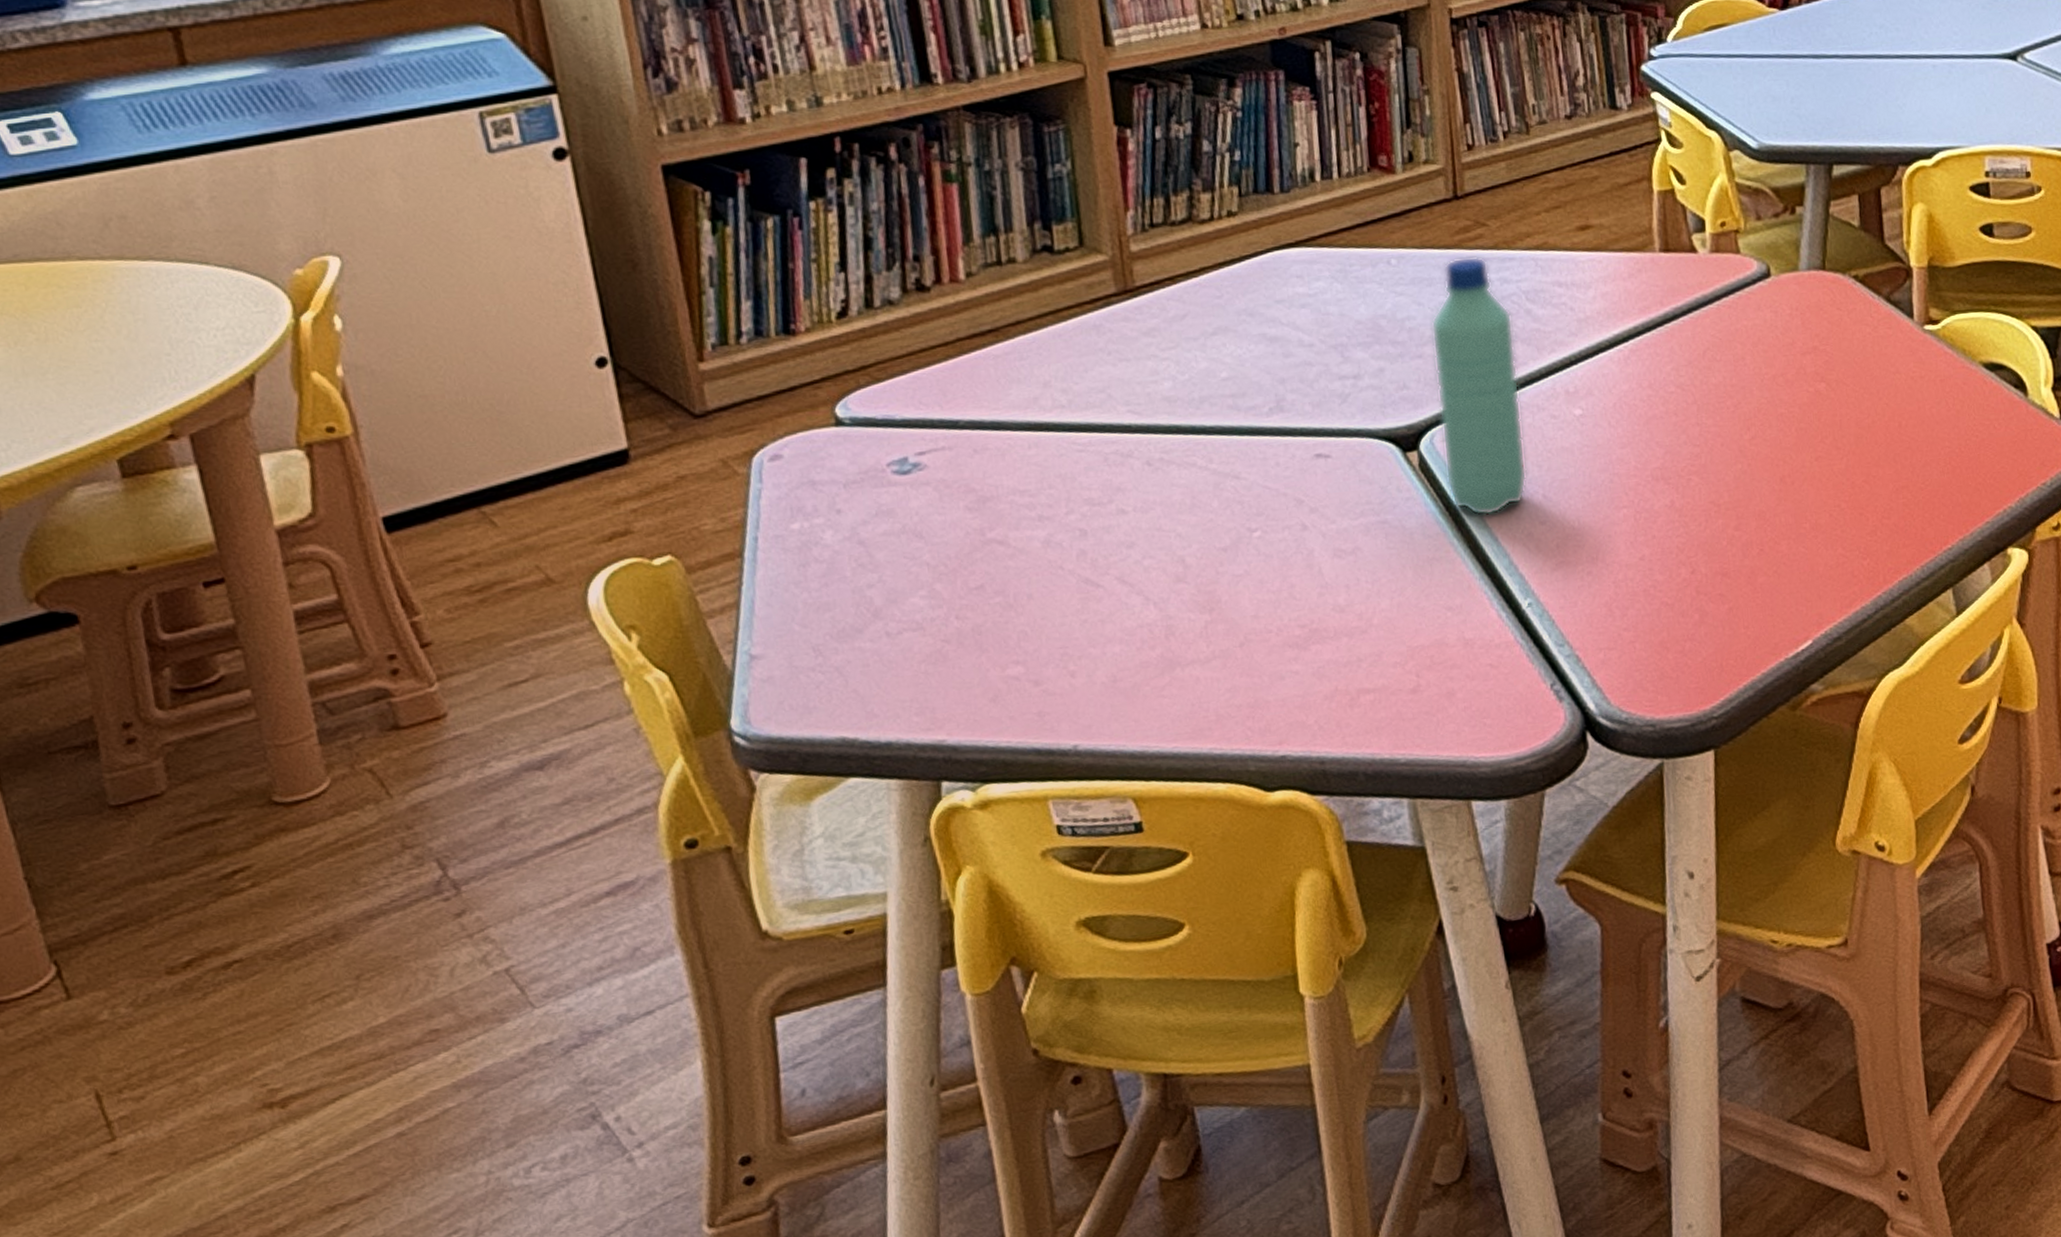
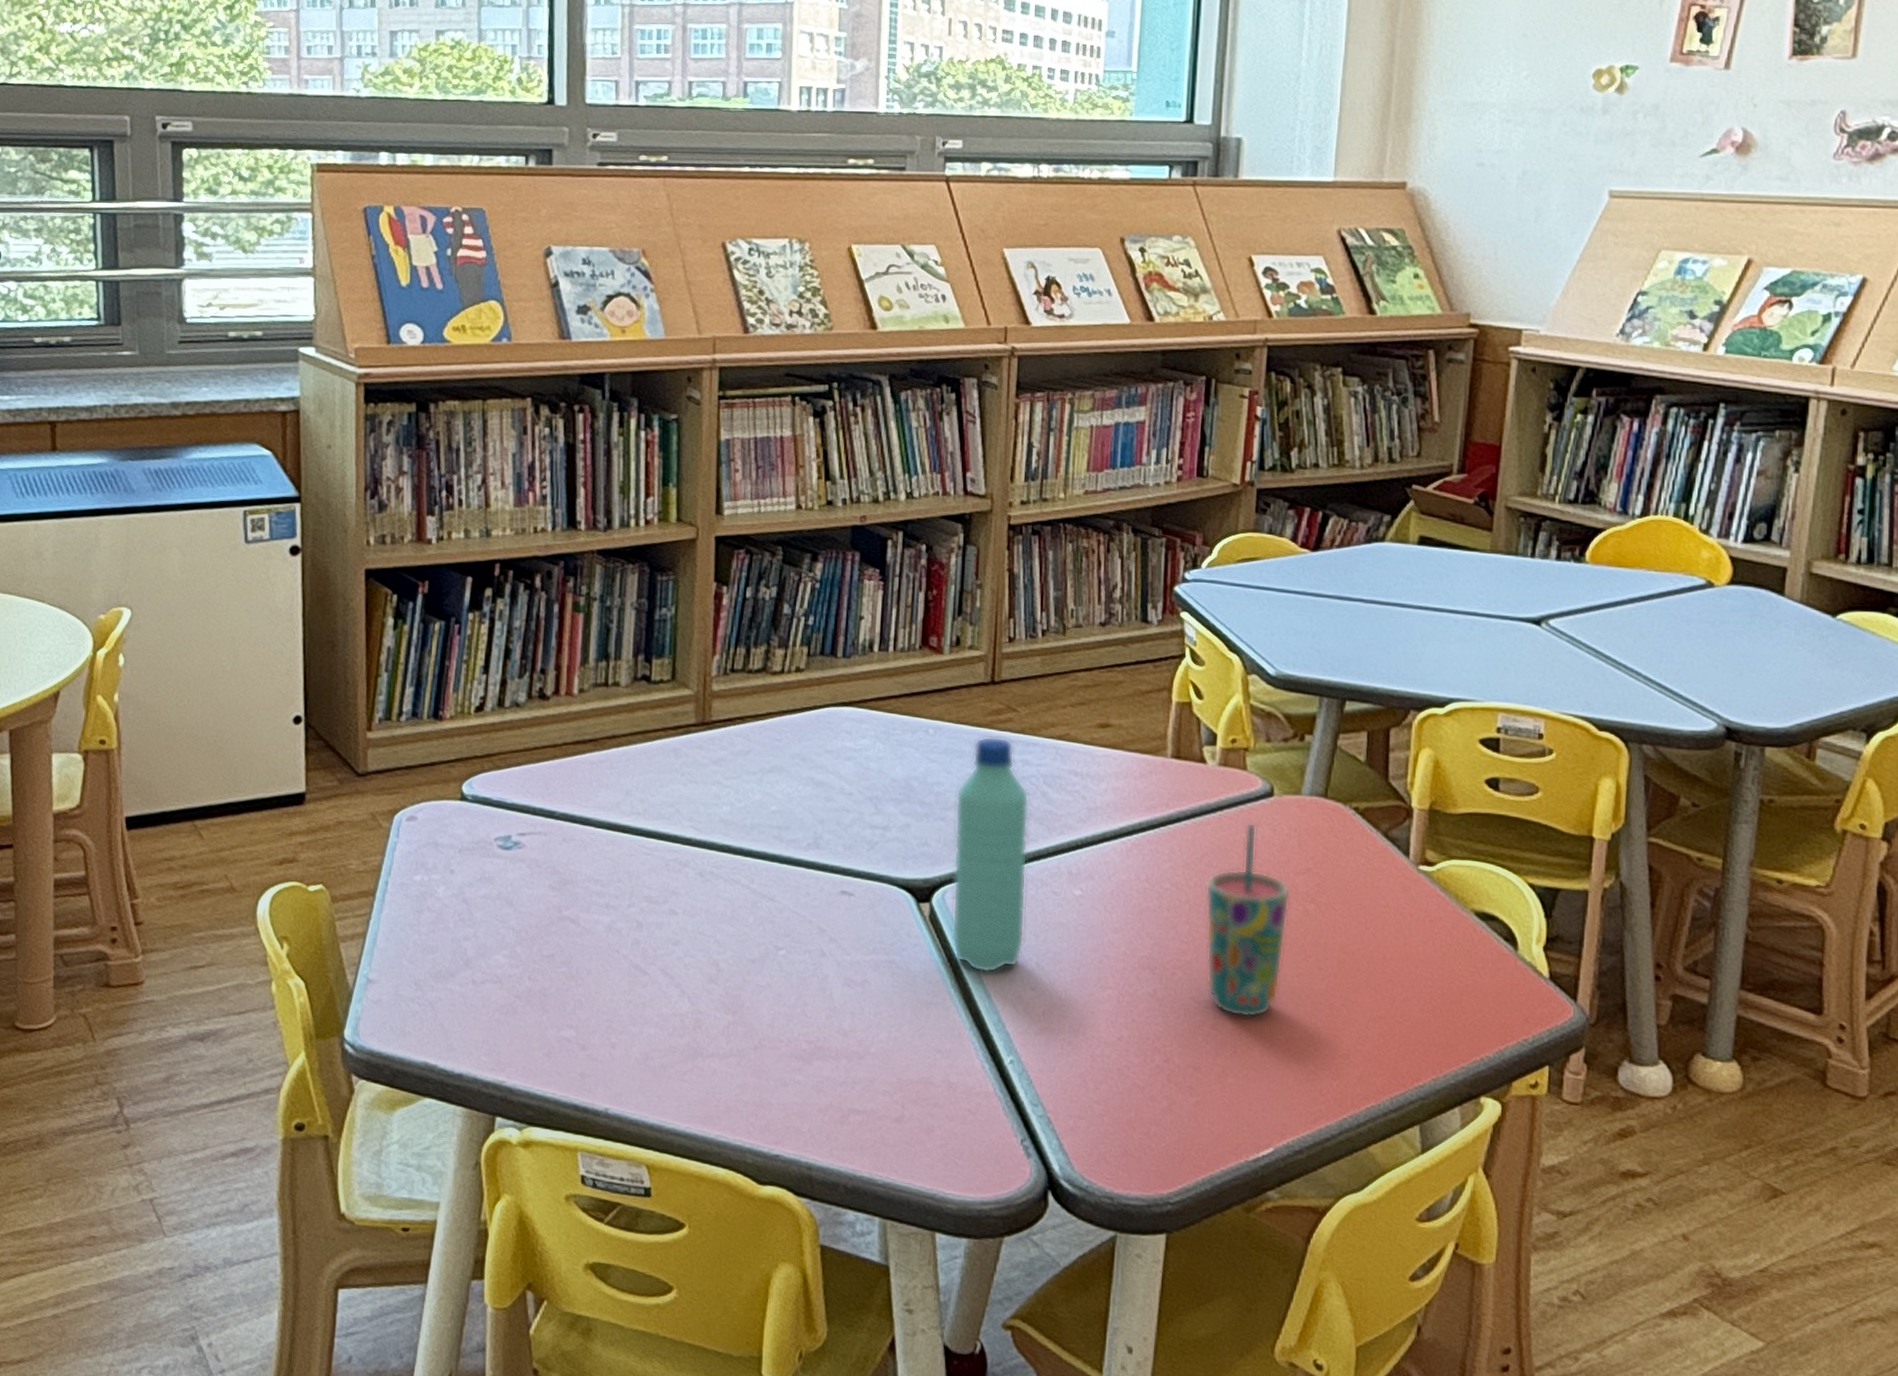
cup: none [1712,308,1800,513] -> present [1205,822,1290,1018]

